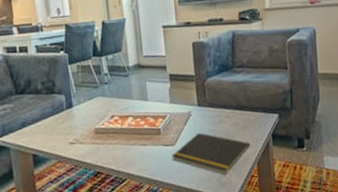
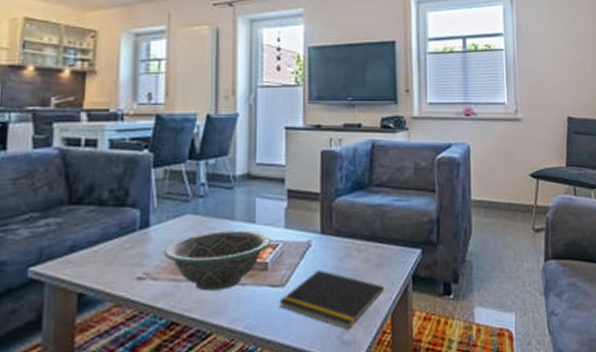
decorative bowl: none [85,106,161,151] -> present [164,230,272,291]

